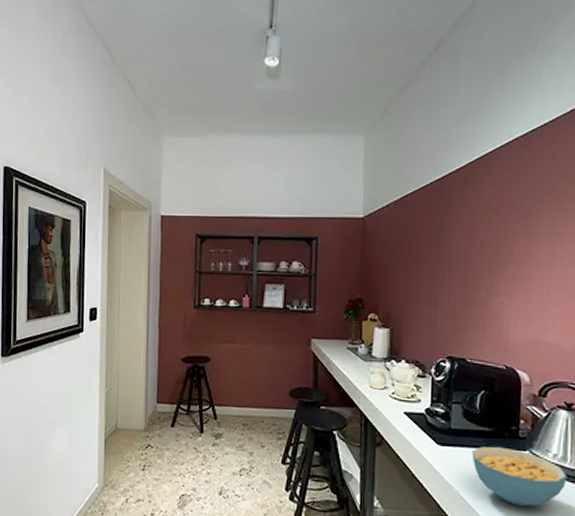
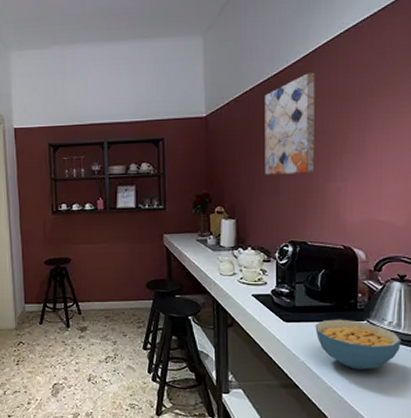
wall art: none [423,180,481,286] -> present [265,73,315,175]

